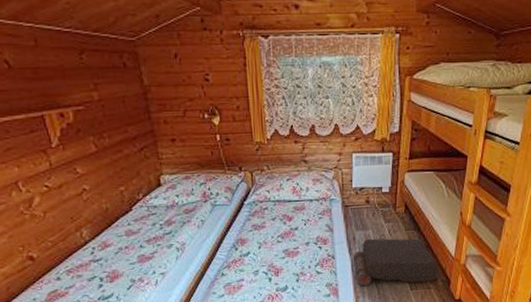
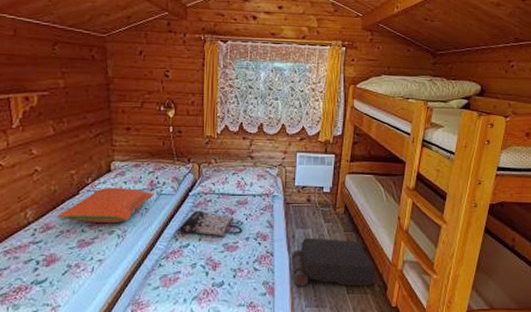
pillow: none [112,201,209,238] -> present [56,187,154,224]
tote bag: none [237,218,303,244] -> present [178,210,243,237]

